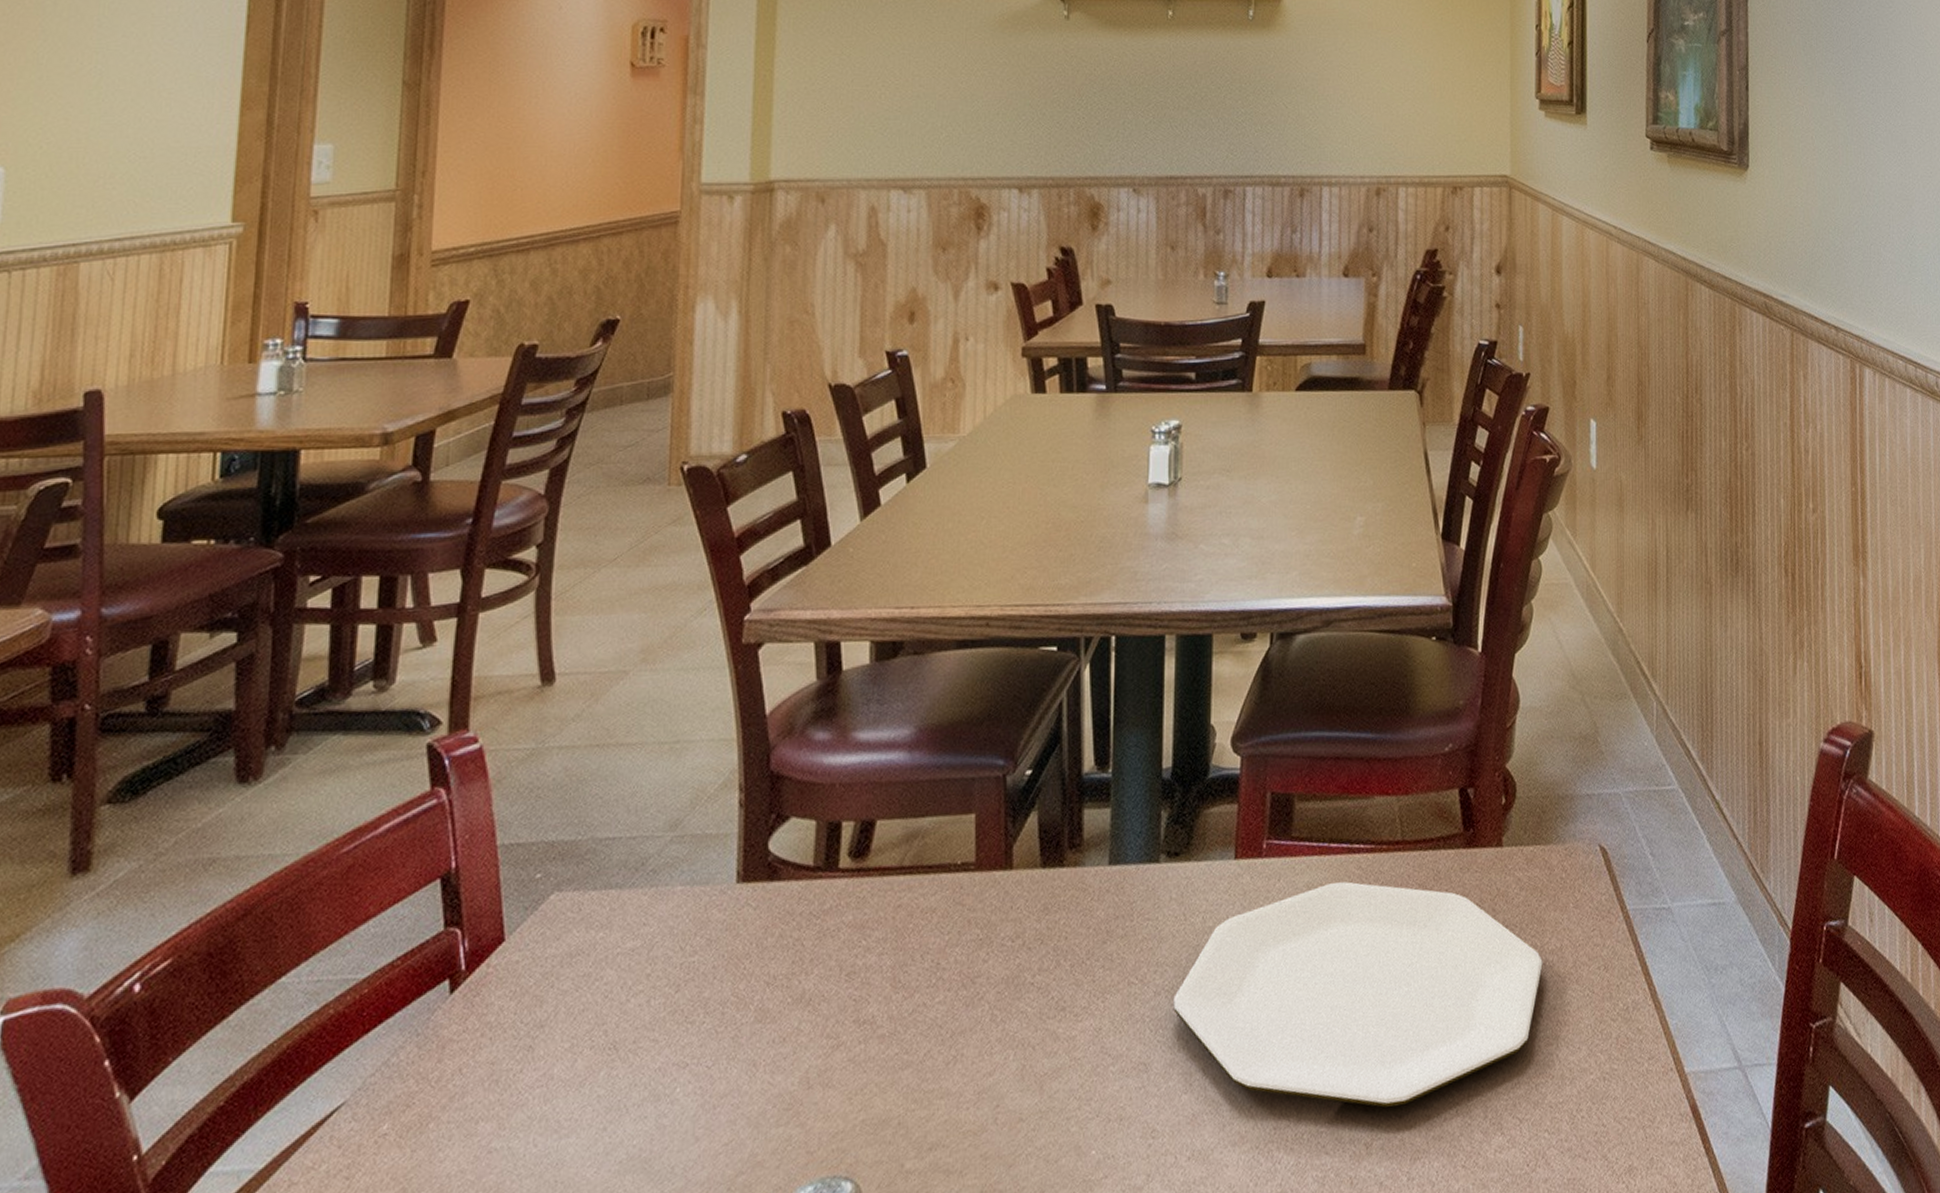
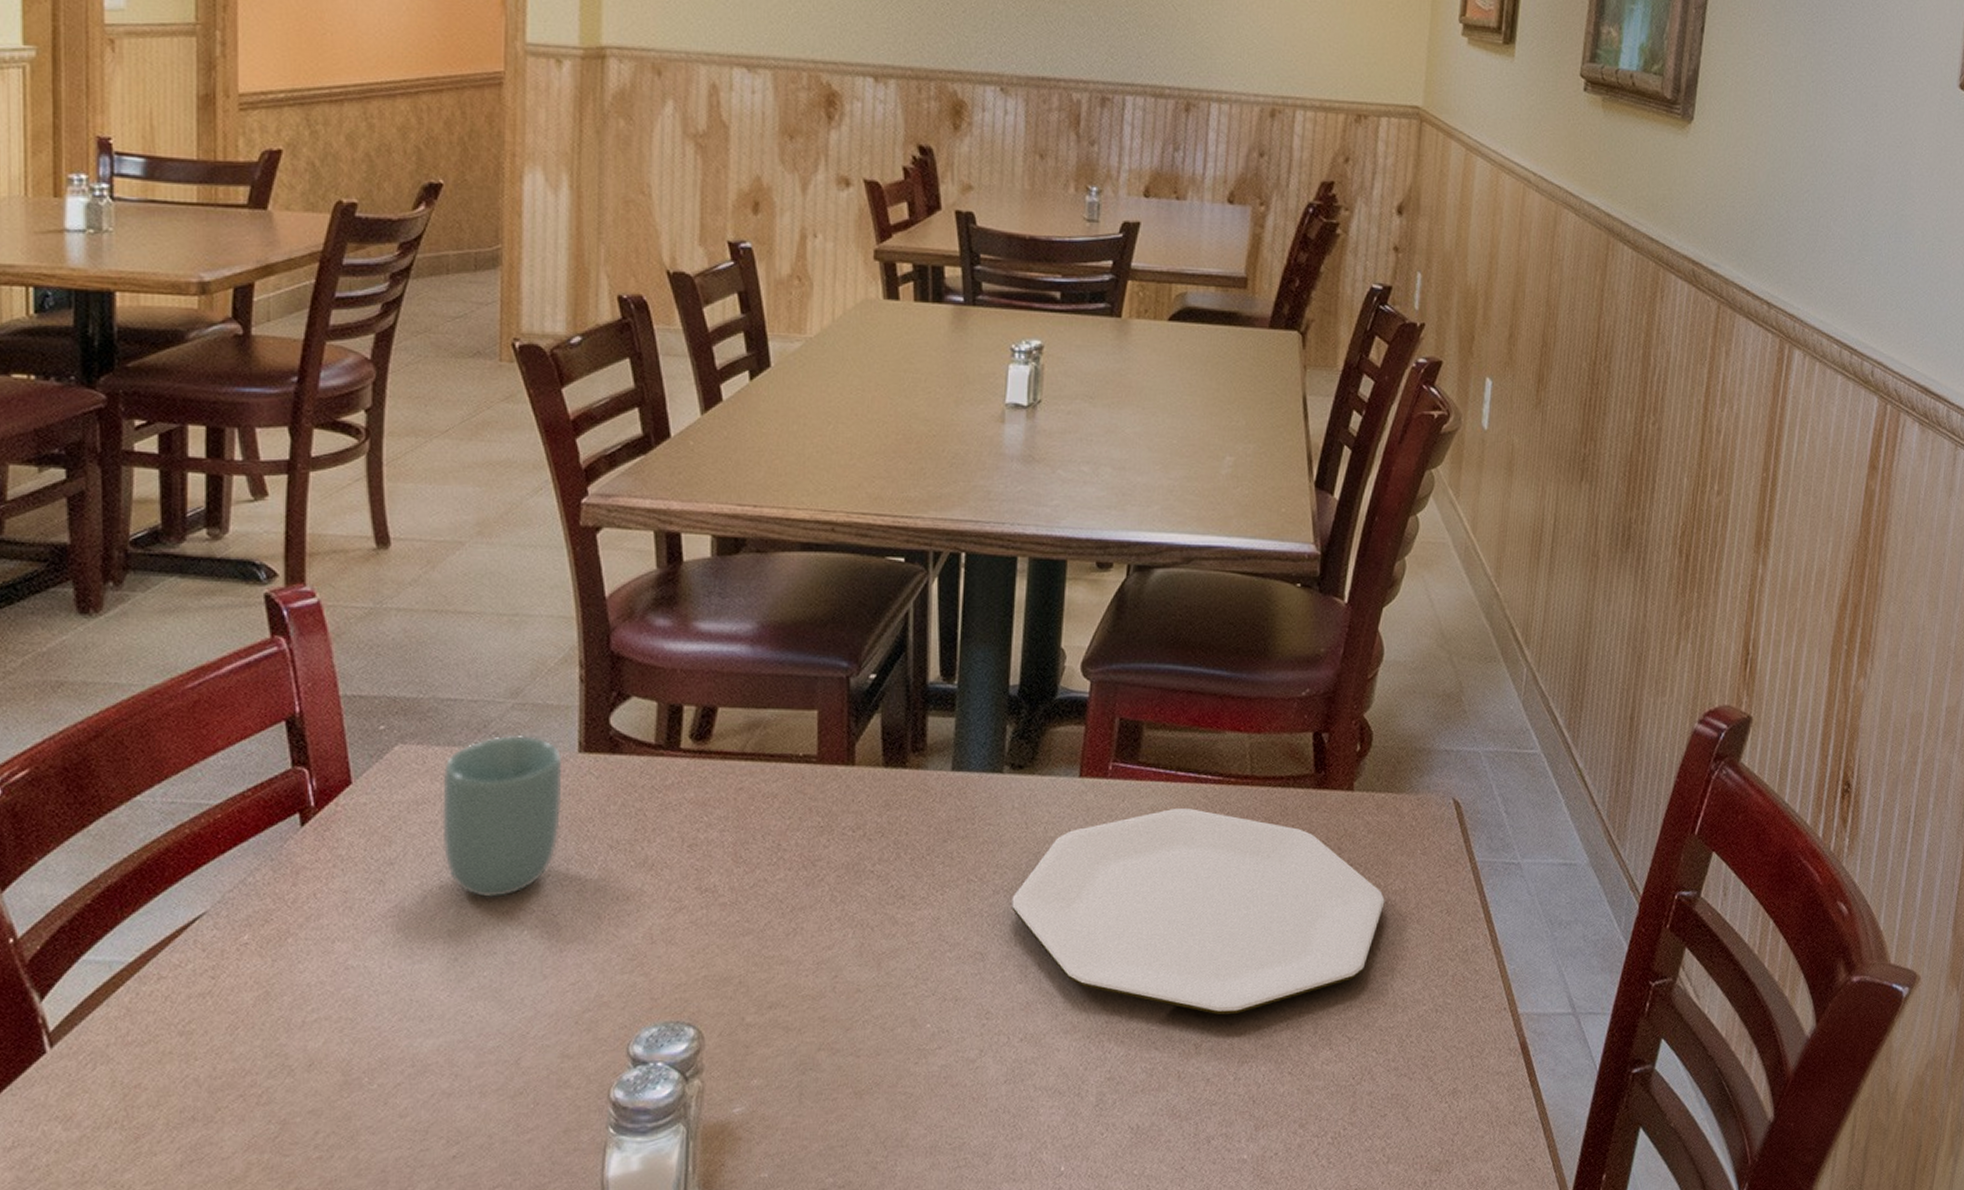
cup: none [595,869,720,1055] -> present [442,736,563,897]

